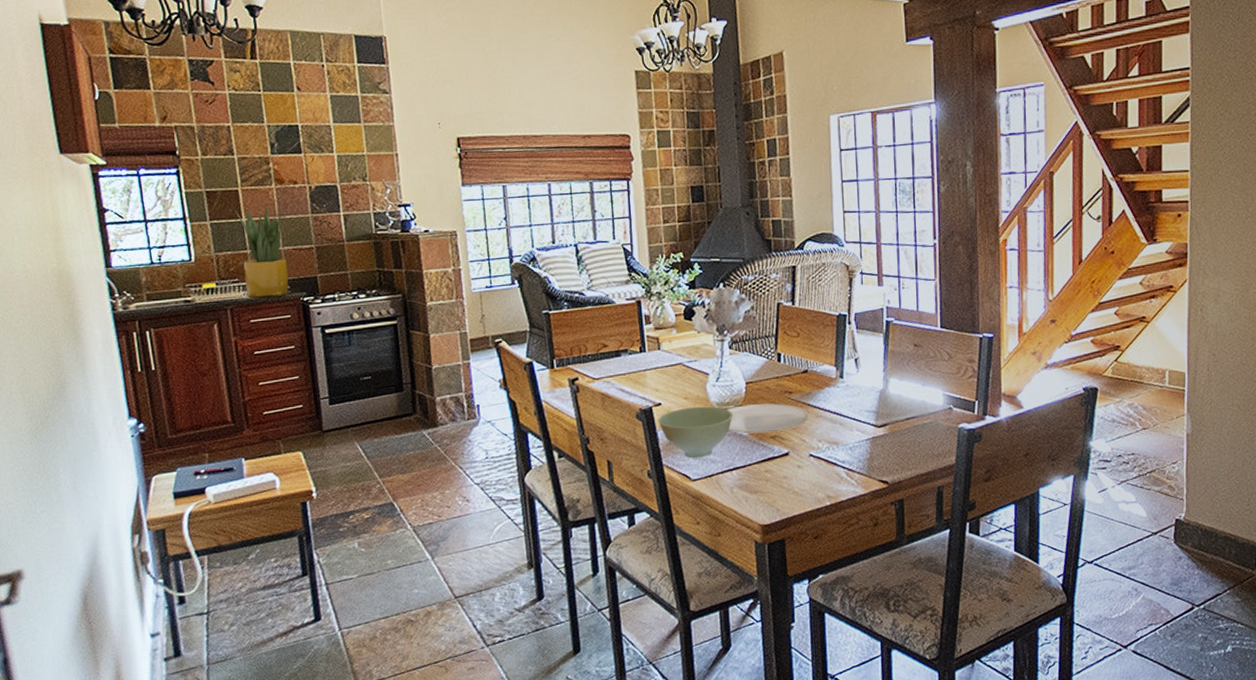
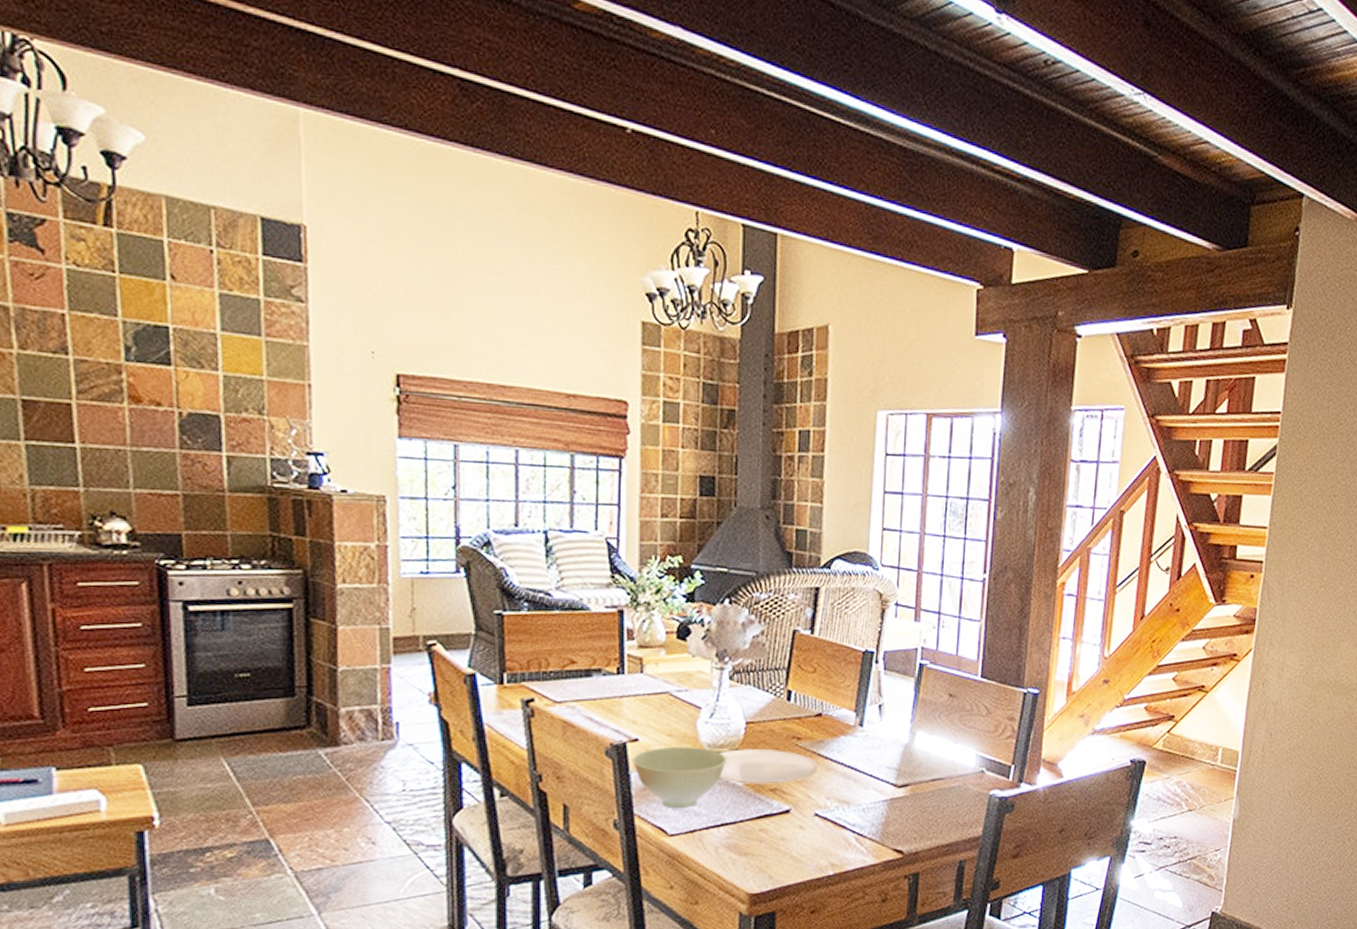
planter: present [235,207,289,299] -> none [64,431,140,557]

